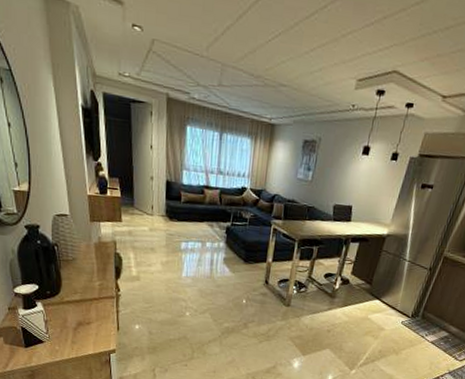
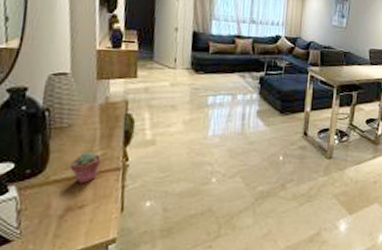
potted succulent: none [77,281,100,306] -> present [70,152,102,184]

